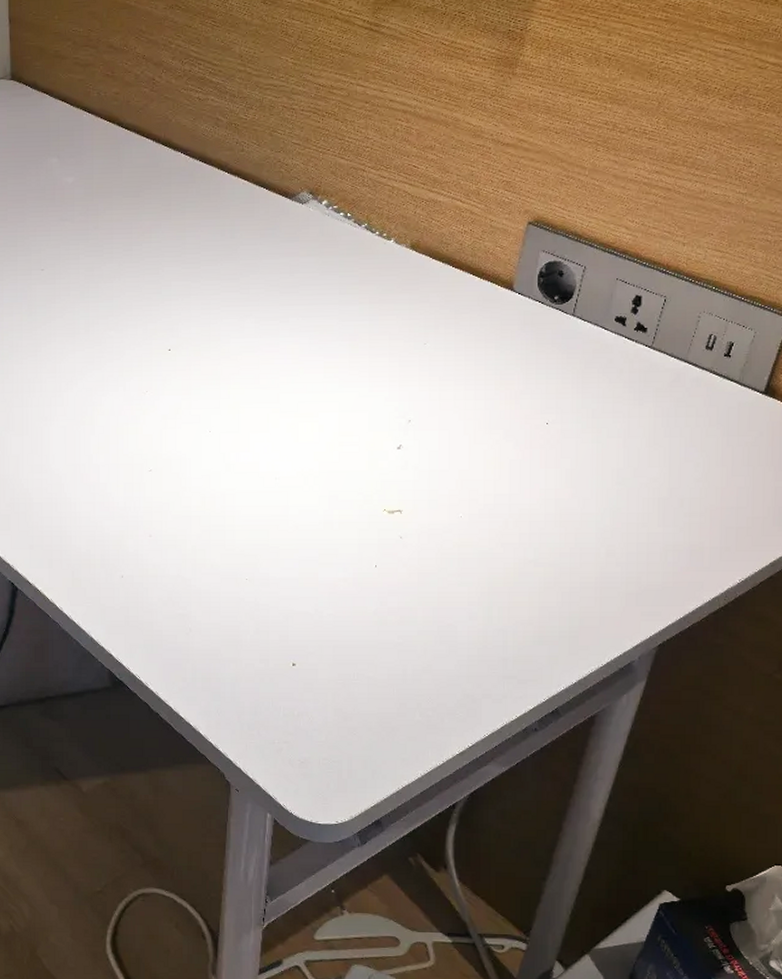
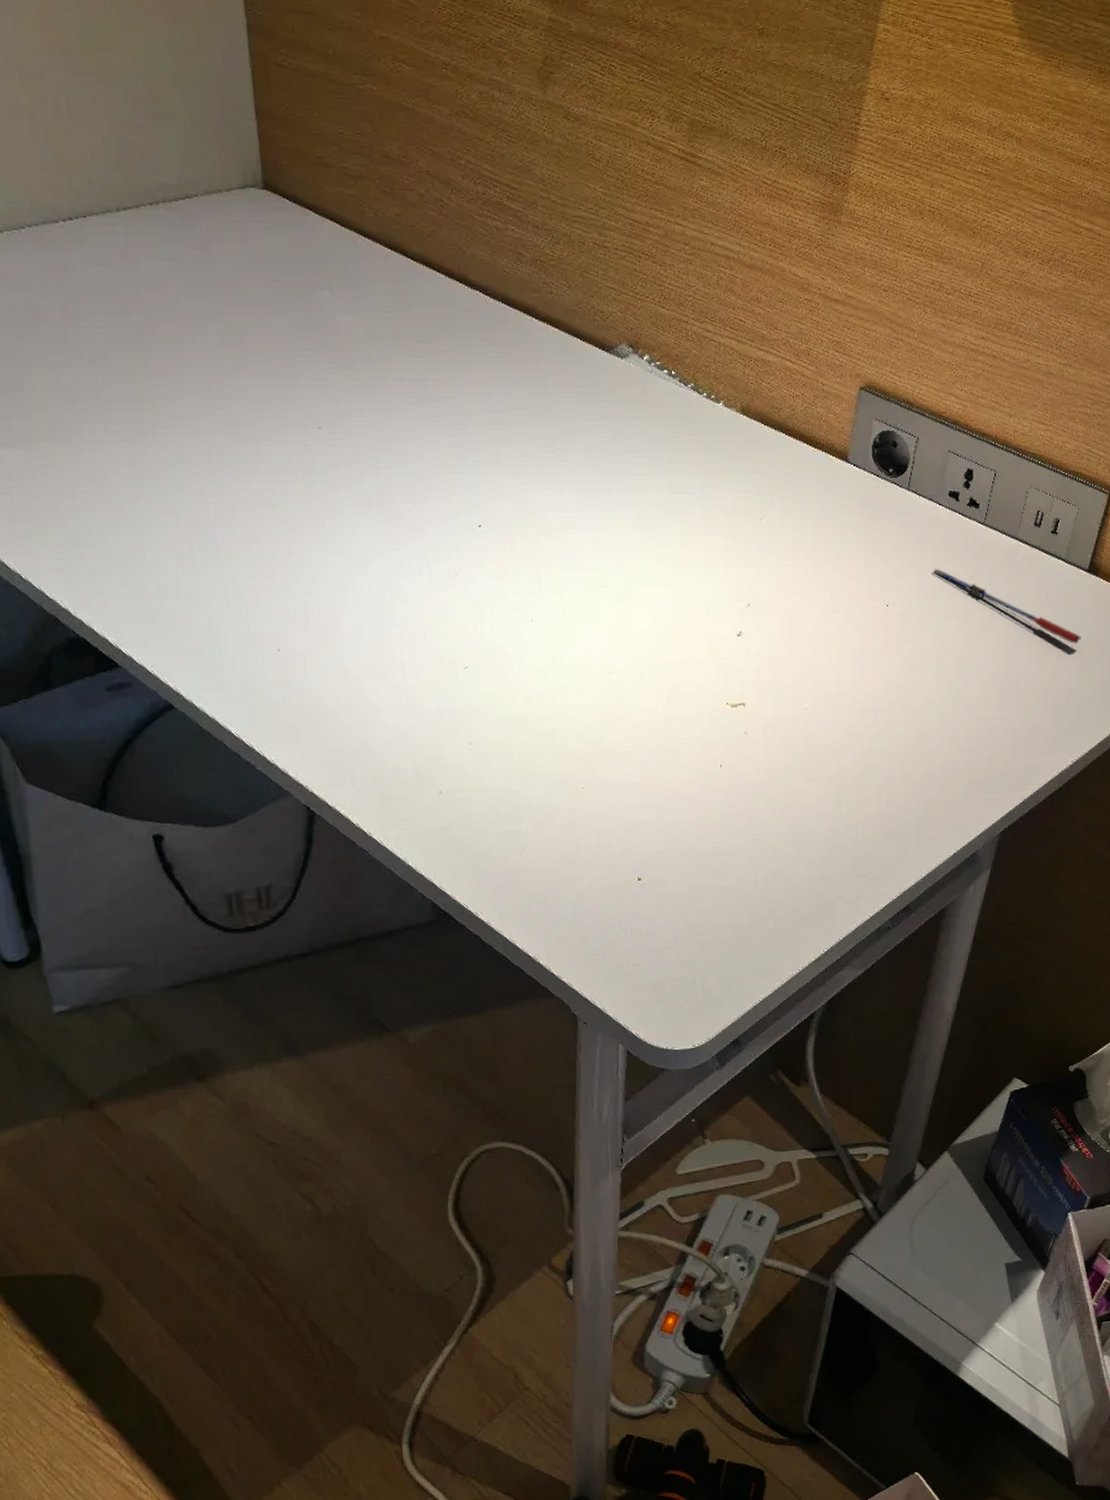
pen: none [594,389,754,464] -> present [932,568,1081,644]

